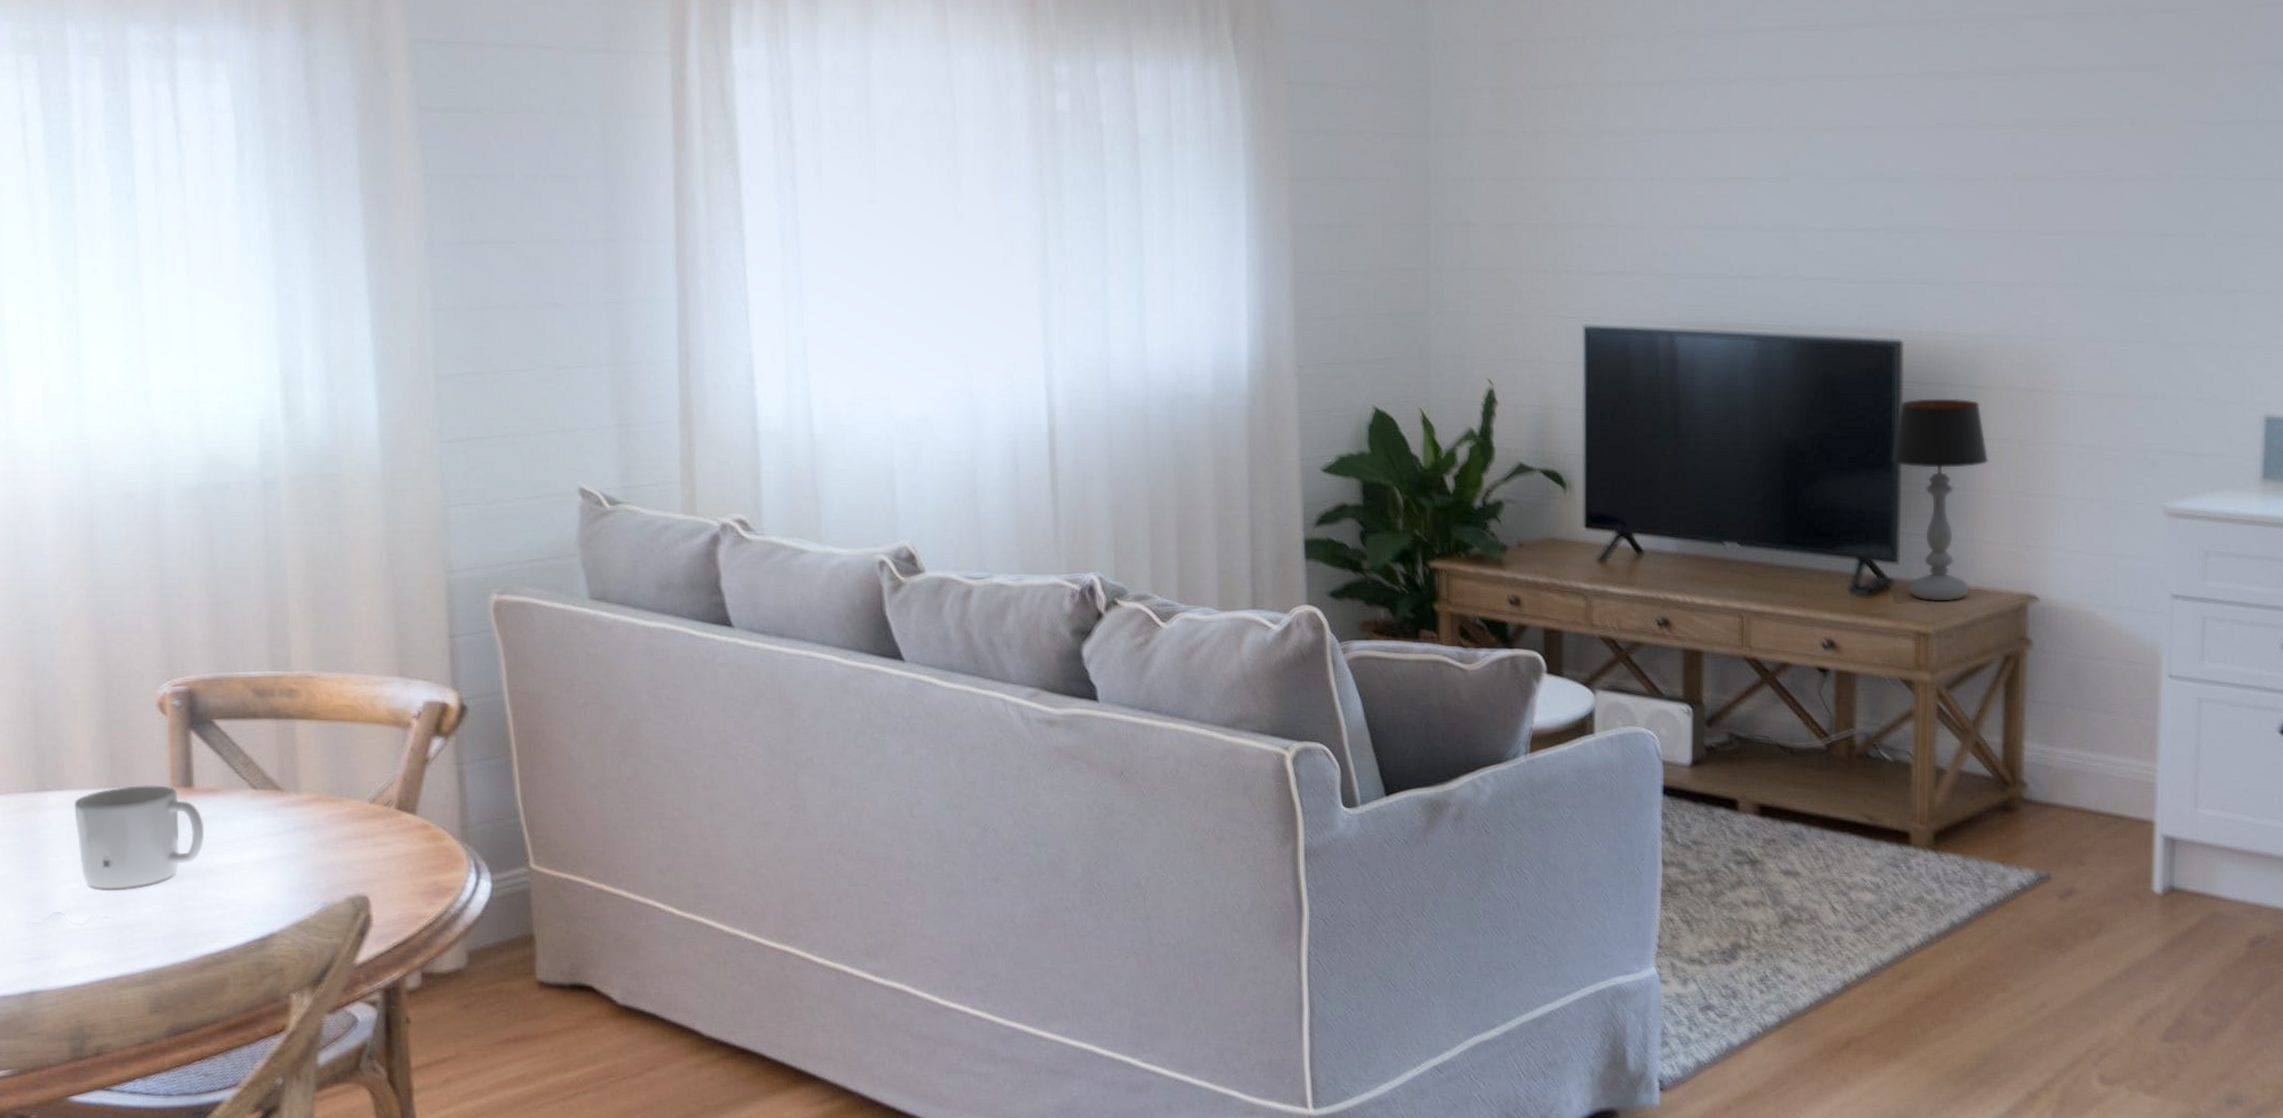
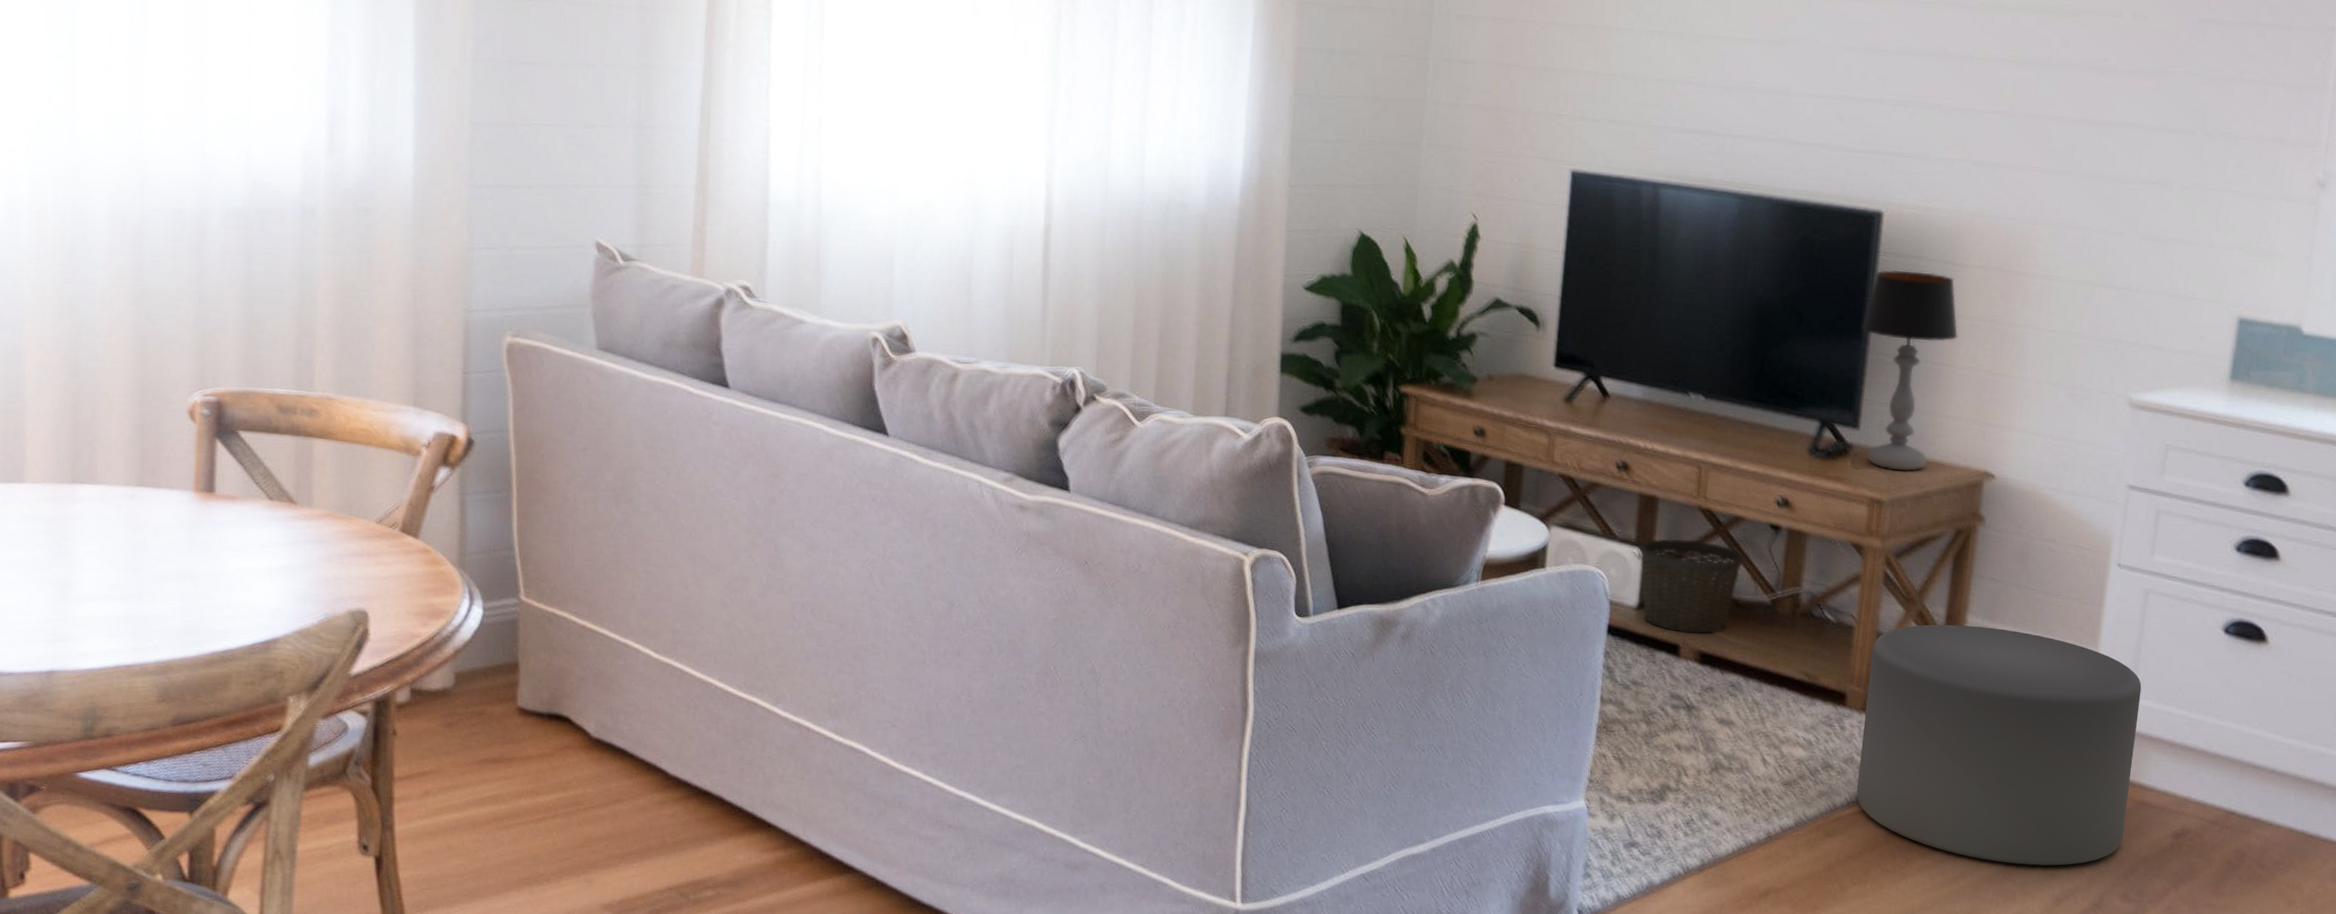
mug: present [74,785,205,892] -> none [103,486,222,585]
basket: none [1687,691,1796,787] -> present [1639,538,1745,634]
pouf: none [1930,751,2204,989] -> present [1856,624,2142,866]

